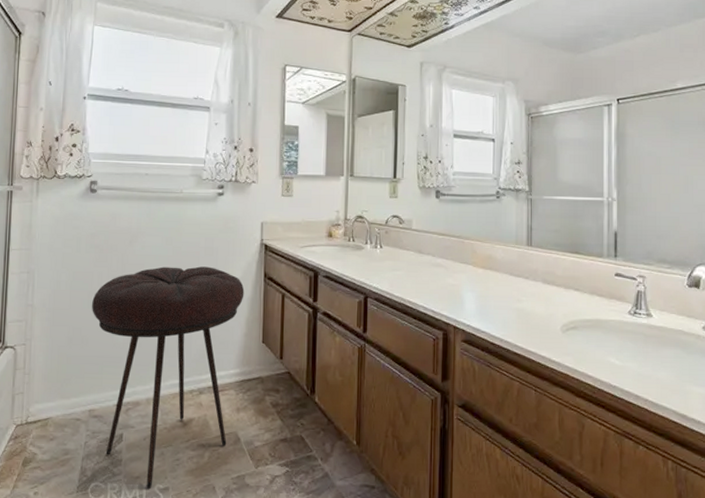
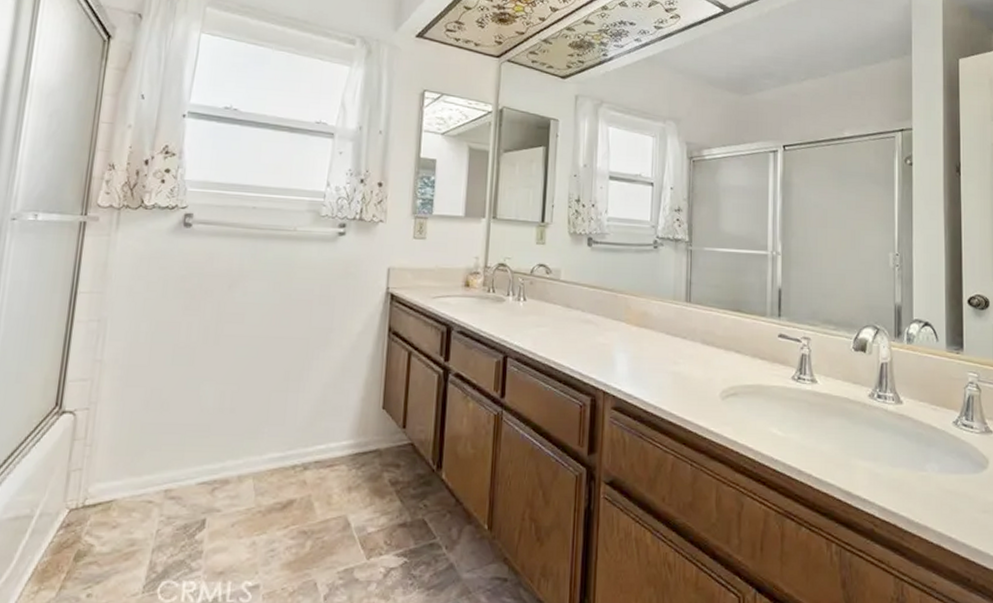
stool: present [92,266,245,489] -> none [176,317,365,587]

